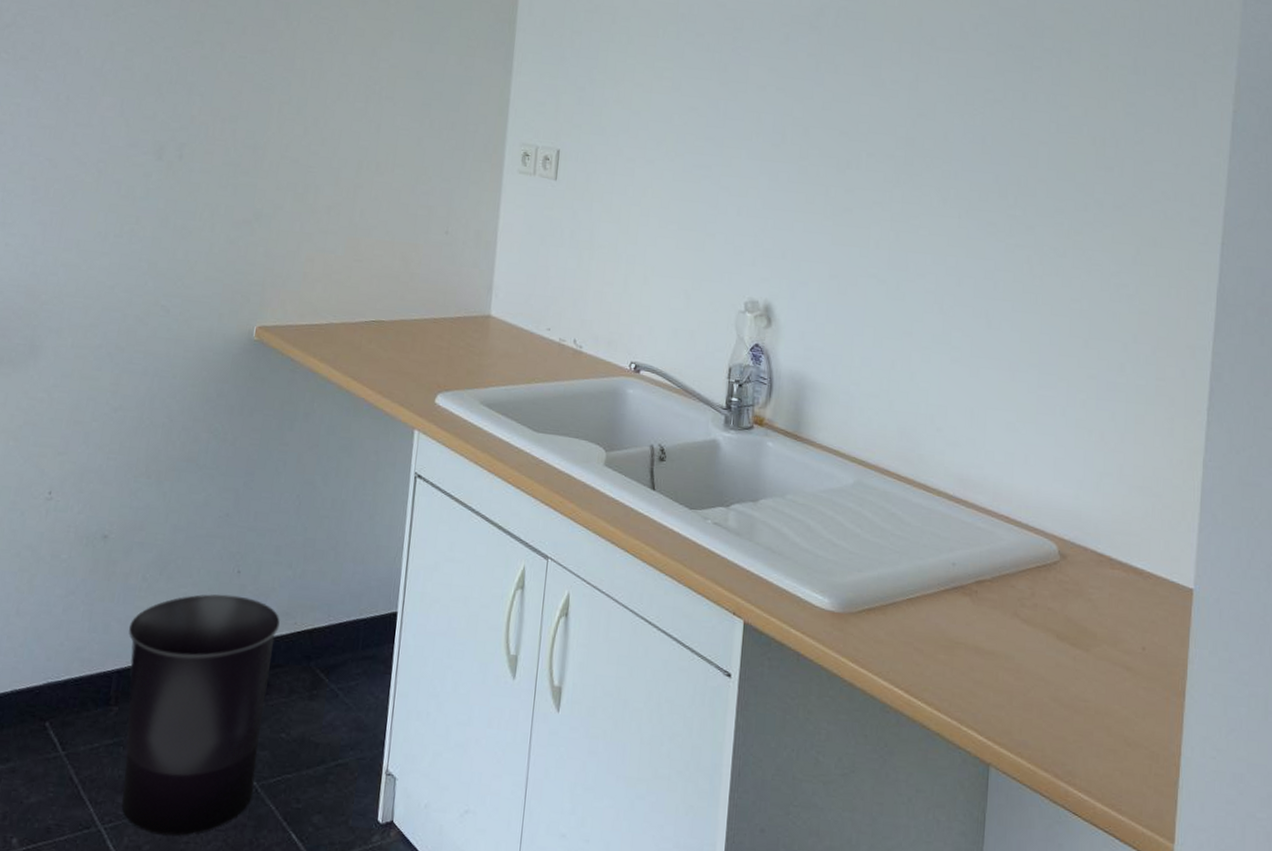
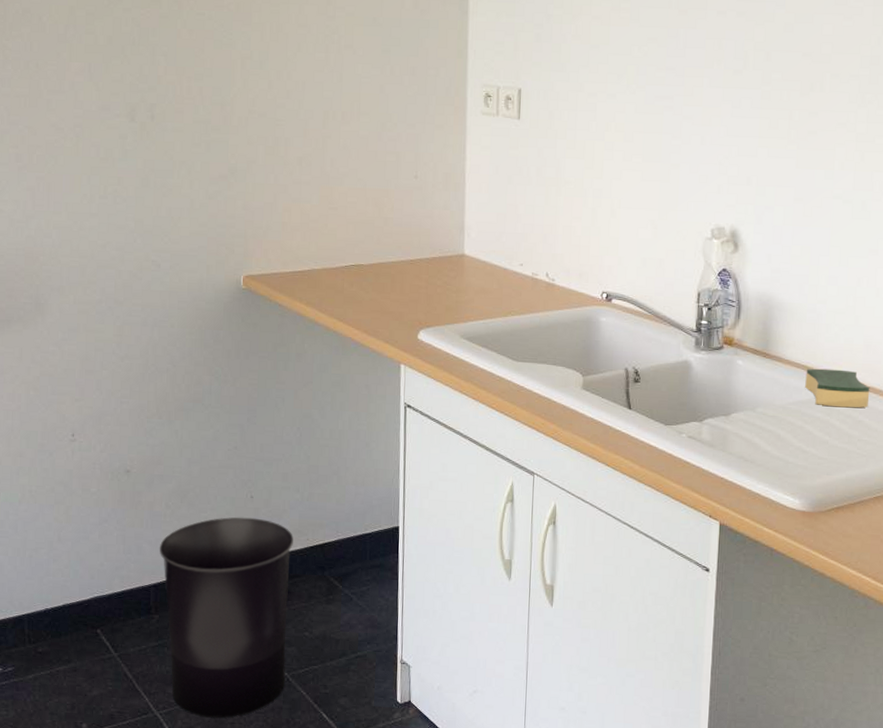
sponge: none [837,454,904,499] -> present [805,368,870,408]

